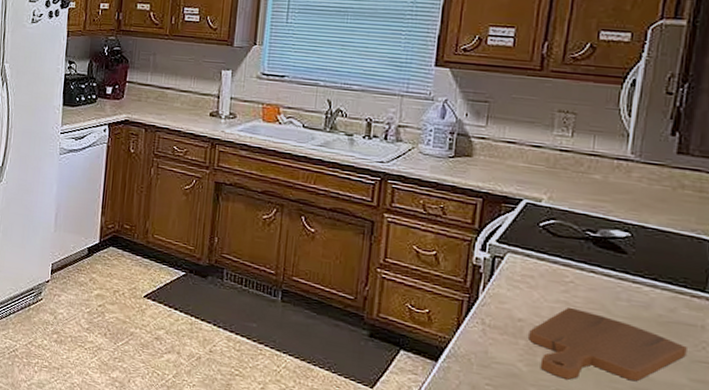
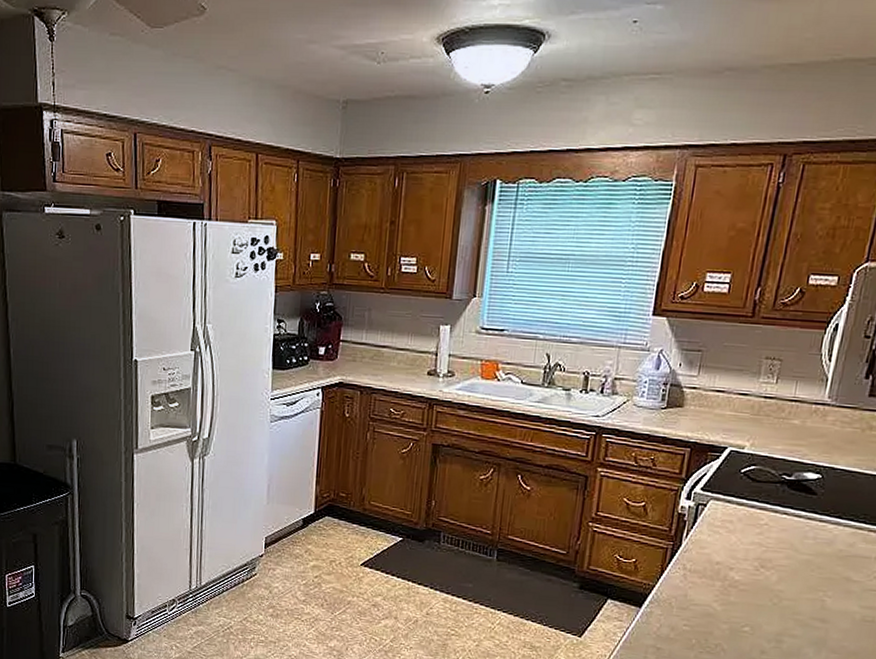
cutting board: present [529,306,687,381] -> none [724,548,861,615]

